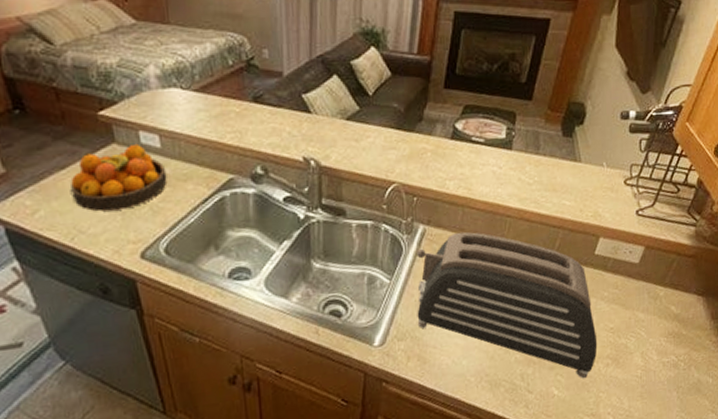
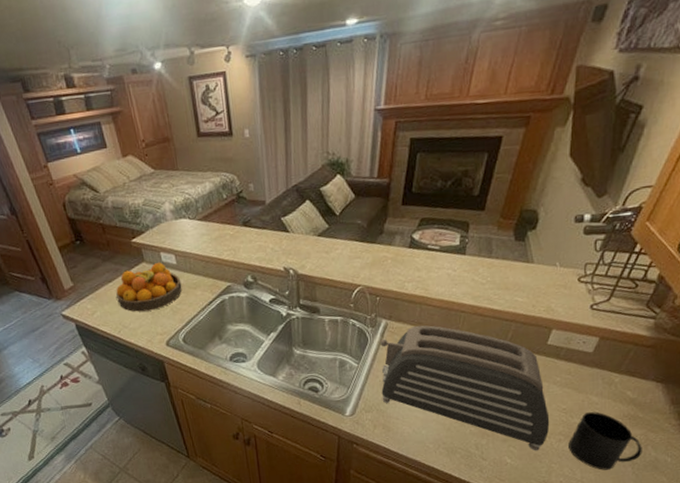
mug: none [616,330,686,397] -> present [568,412,642,470]

